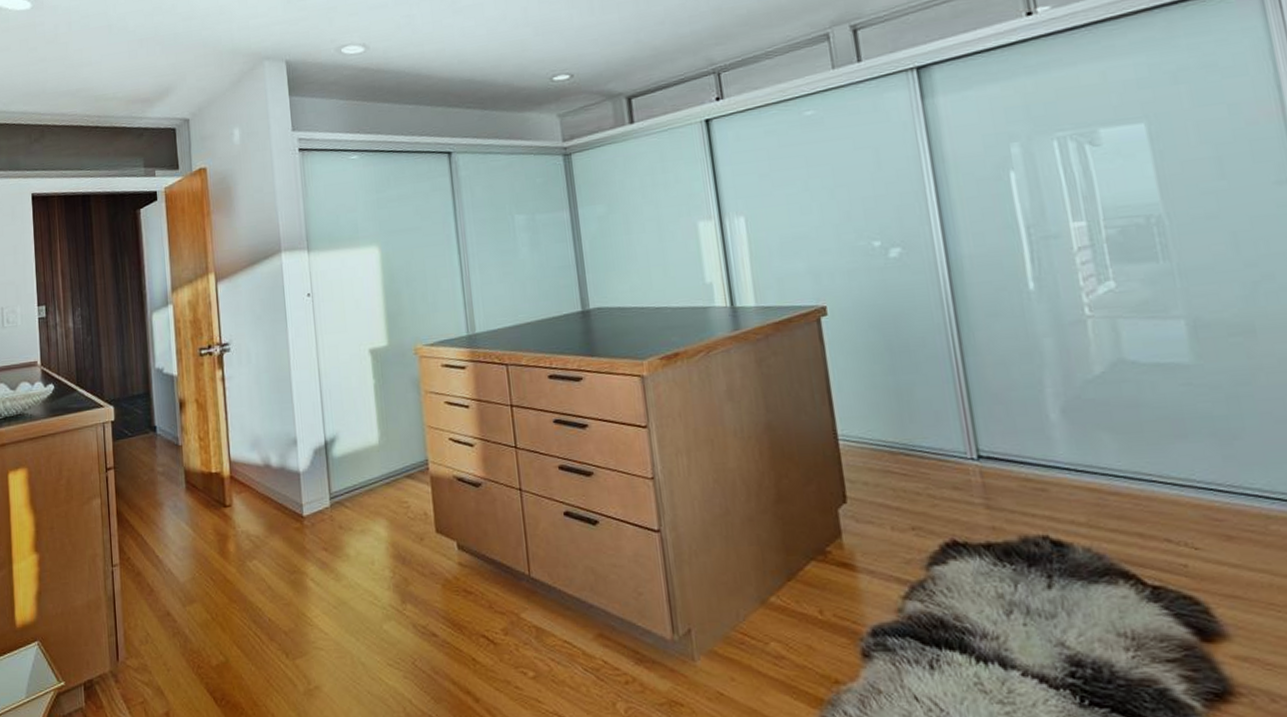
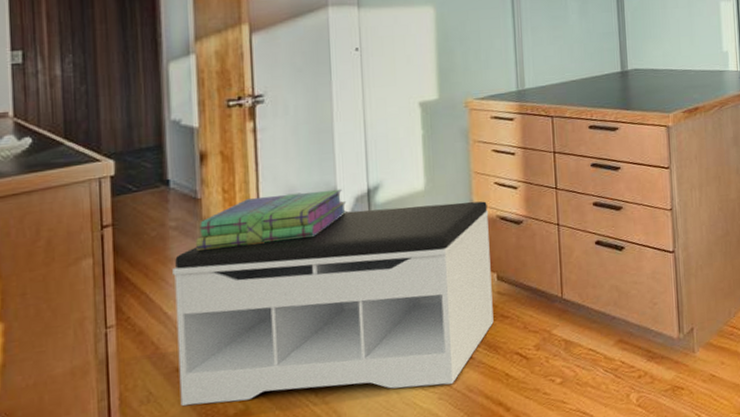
bench: none [161,459,457,663] -> present [173,201,494,406]
stack of books: none [178,440,307,497] -> present [195,188,347,251]

